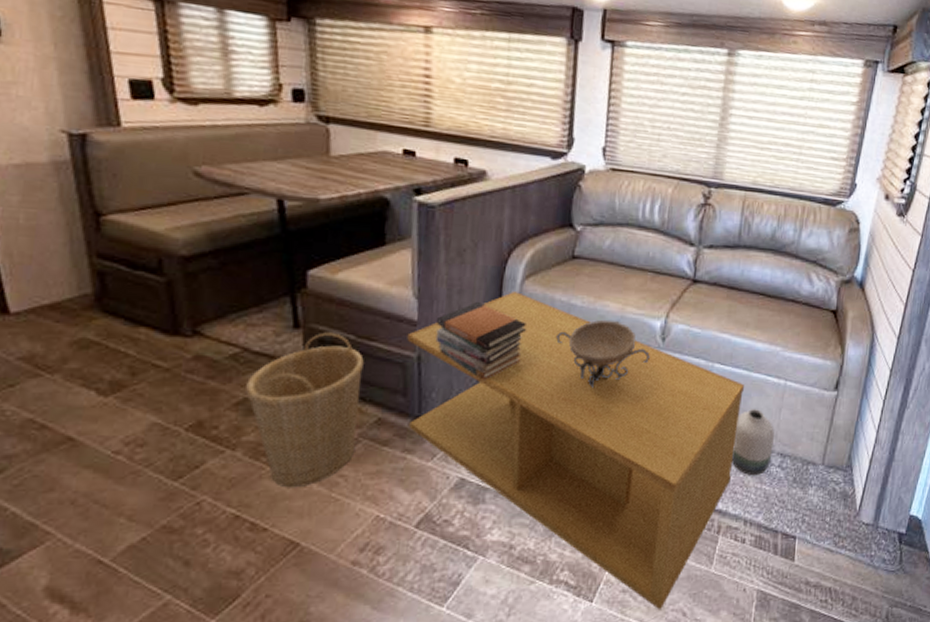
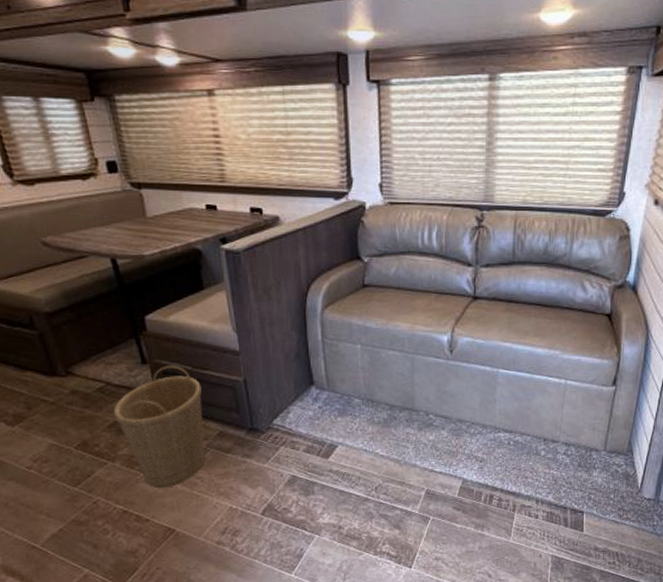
coffee table: present [407,292,744,610] -> none [233,320,528,573]
book stack: present [435,302,527,380] -> none [255,331,332,396]
decorative bowl: present [556,320,650,388] -> none [357,339,440,397]
vase: present [731,409,775,476] -> none [520,406,559,463]

